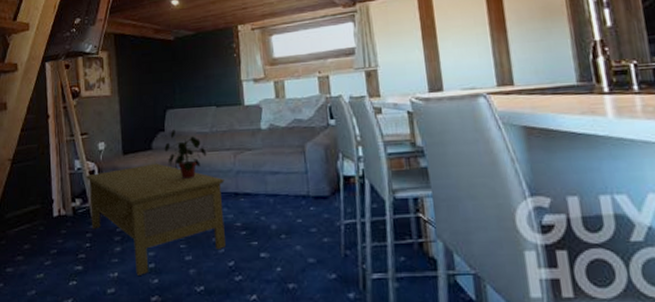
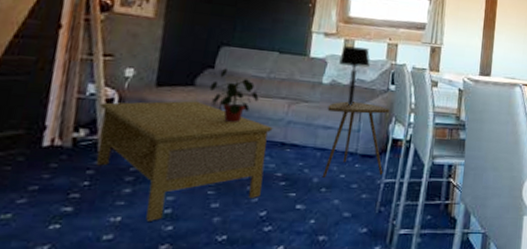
side table: none [271,142,341,224] -> present [322,101,390,178]
table lamp: none [273,86,304,148] -> present [339,46,370,106]

